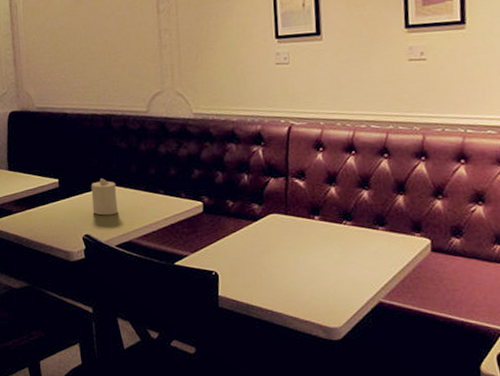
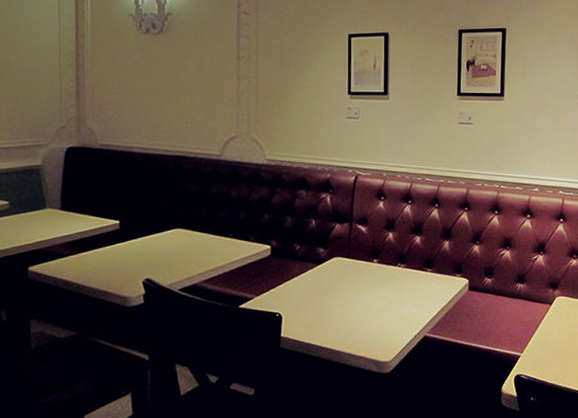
candle: present [91,178,118,216] -> none [155,221,183,259]

